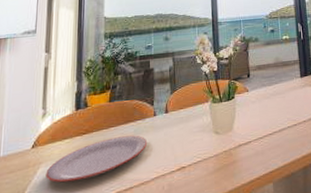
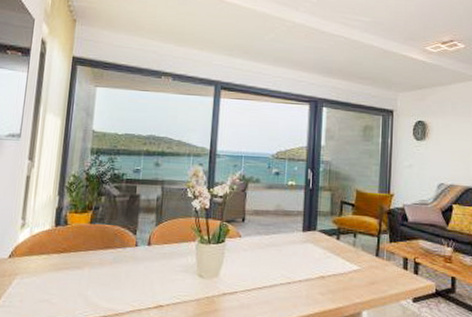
plate: present [45,135,148,183] -> none [20,261,126,299]

